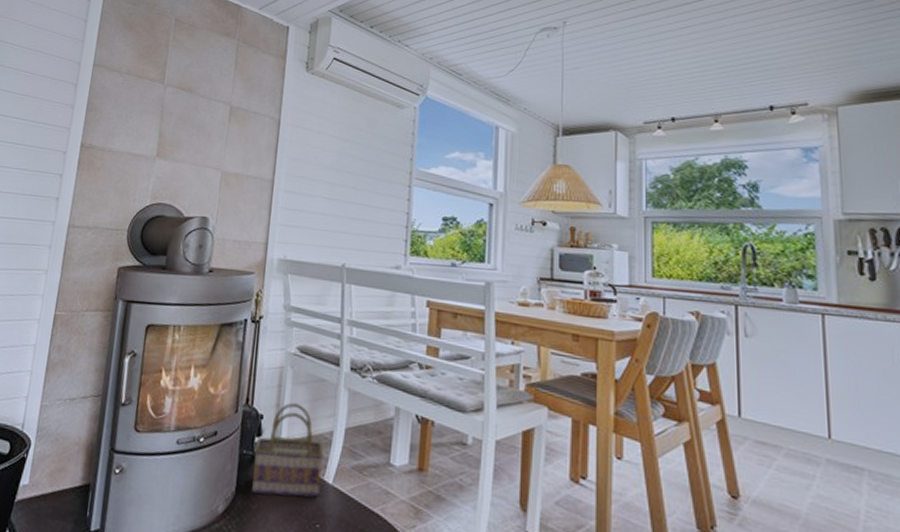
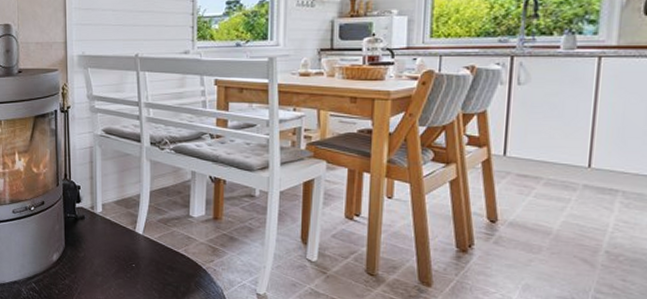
basket: present [252,402,325,498] -> none [76,174,134,246]

